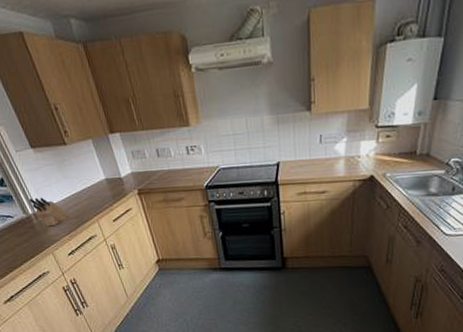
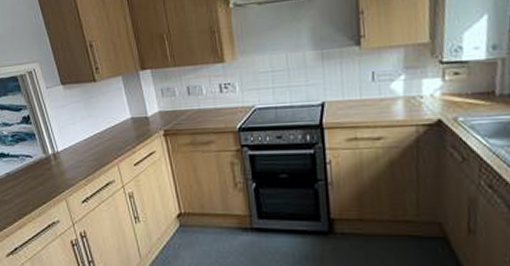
knife block: present [29,197,70,227] -> none [51,136,90,169]

